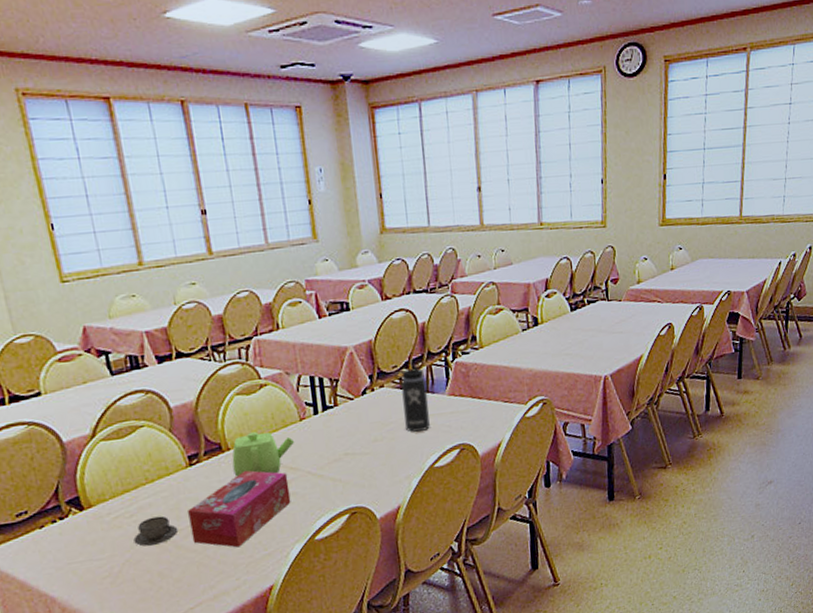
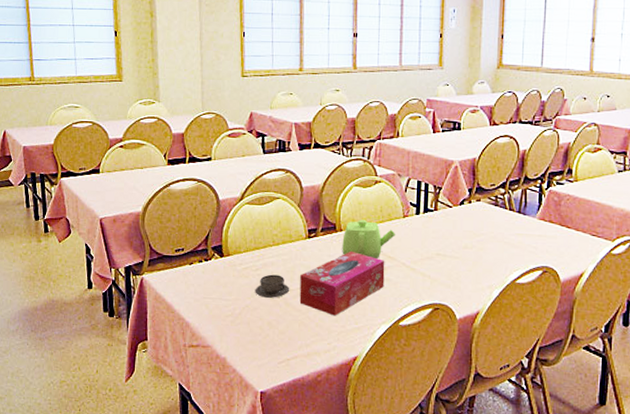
thermos bottle: present [394,359,430,432] -> none [491,181,520,247]

